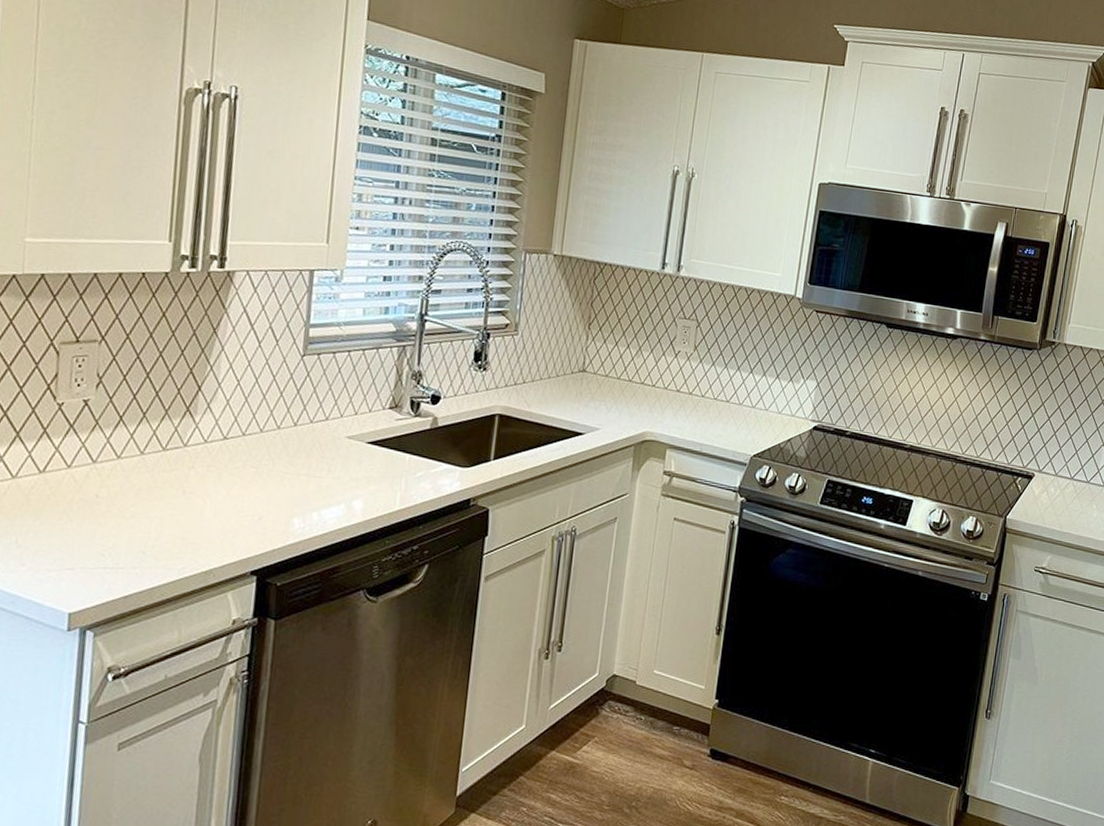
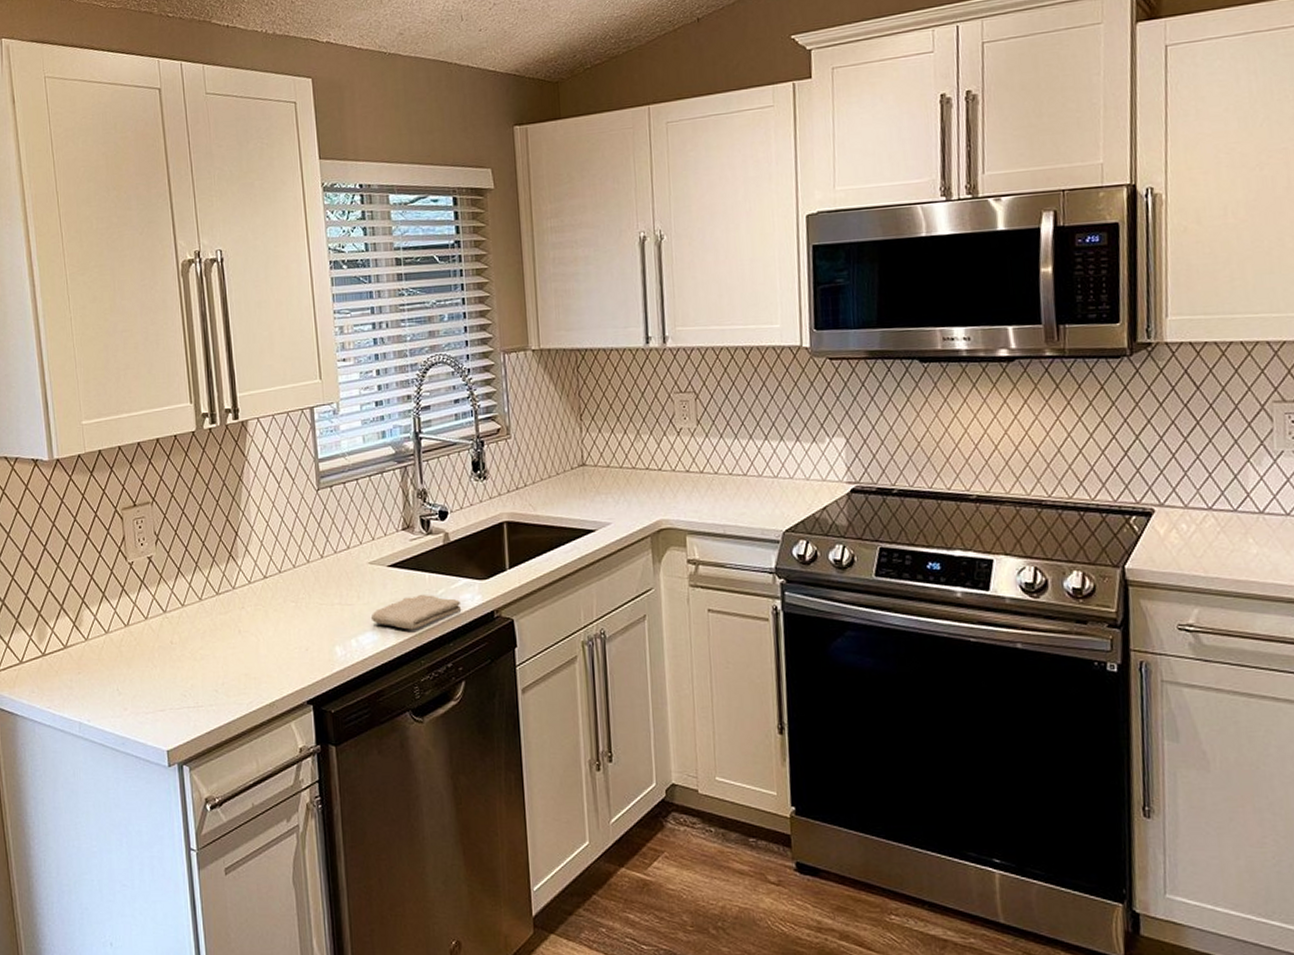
washcloth: none [339,474,438,509] -> present [371,594,462,630]

